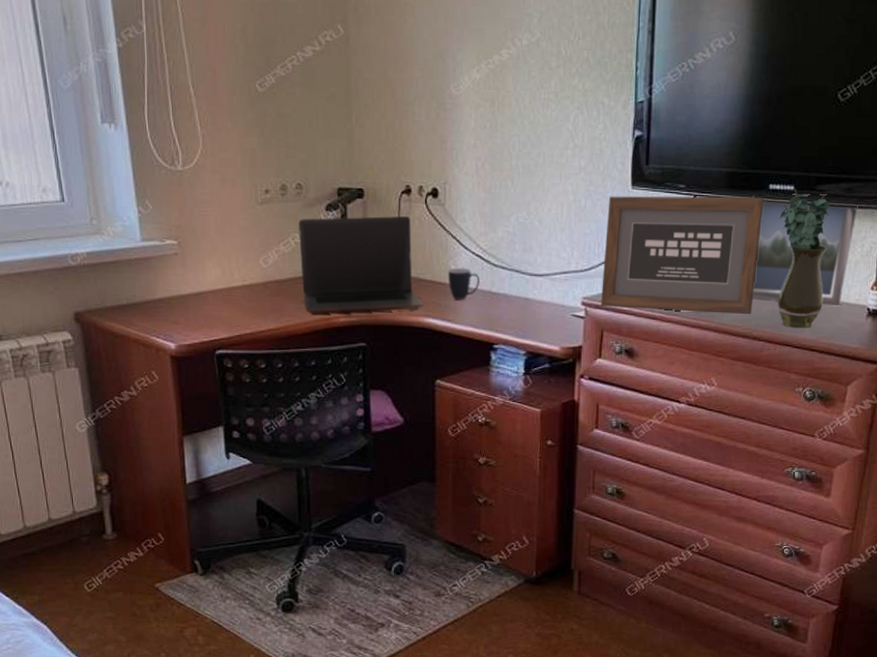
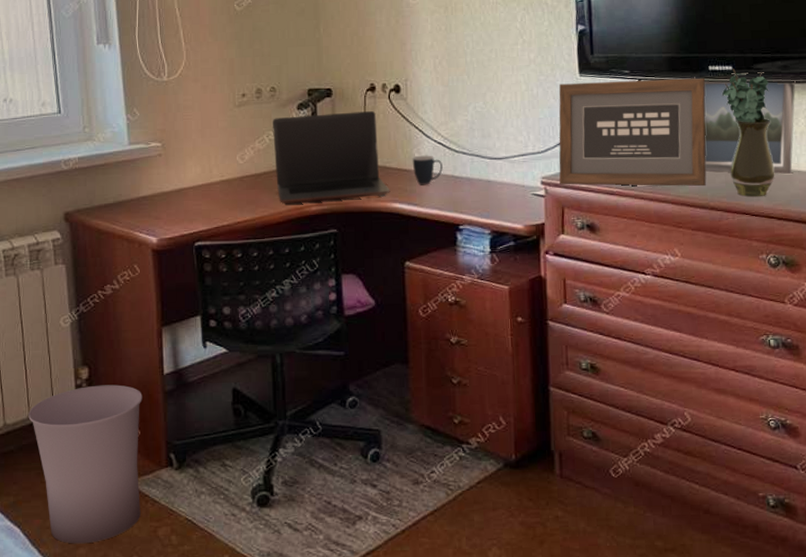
waste bin: none [48,492,167,641] -> present [28,384,142,544]

